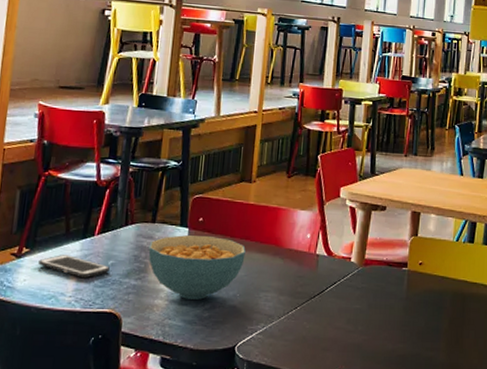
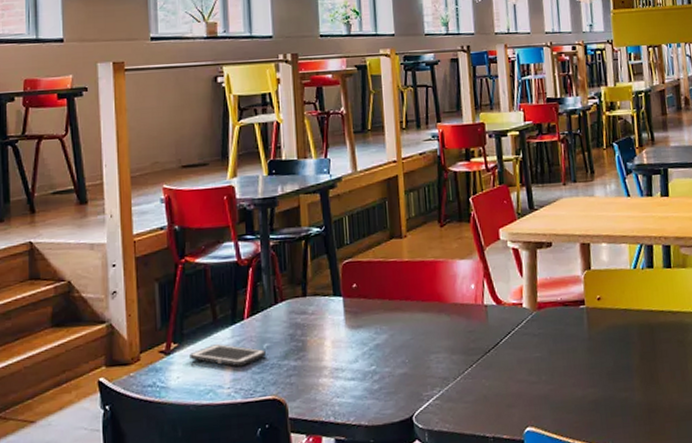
cereal bowl: present [148,235,246,300] -> none [303,302,408,374]

